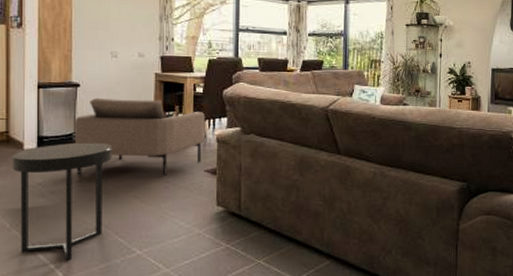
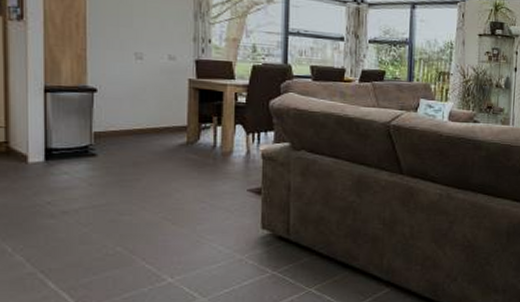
side table: present [11,142,113,261] -> none [13,156,138,290]
armchair: present [74,97,205,176] -> none [90,105,248,196]

